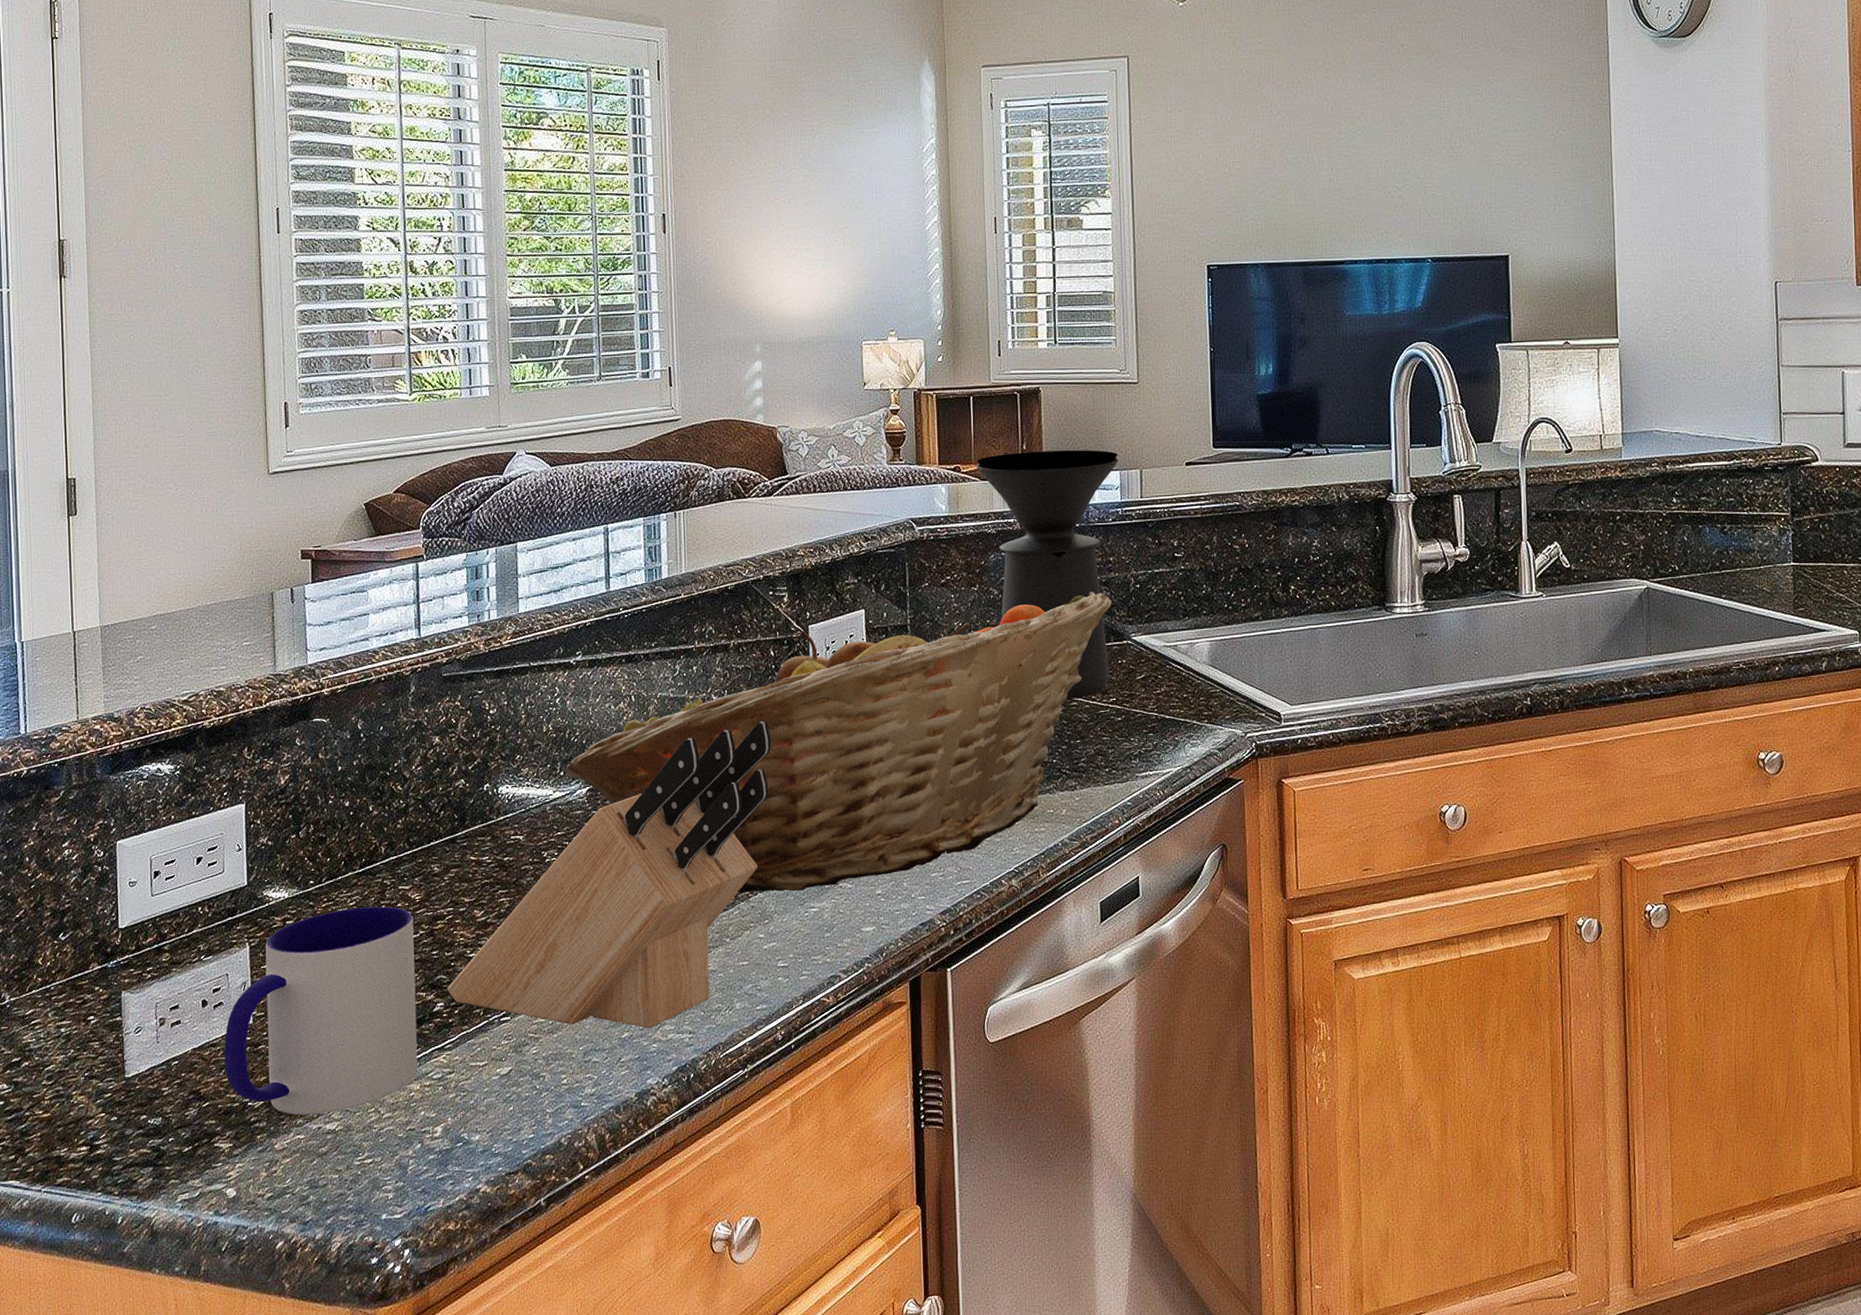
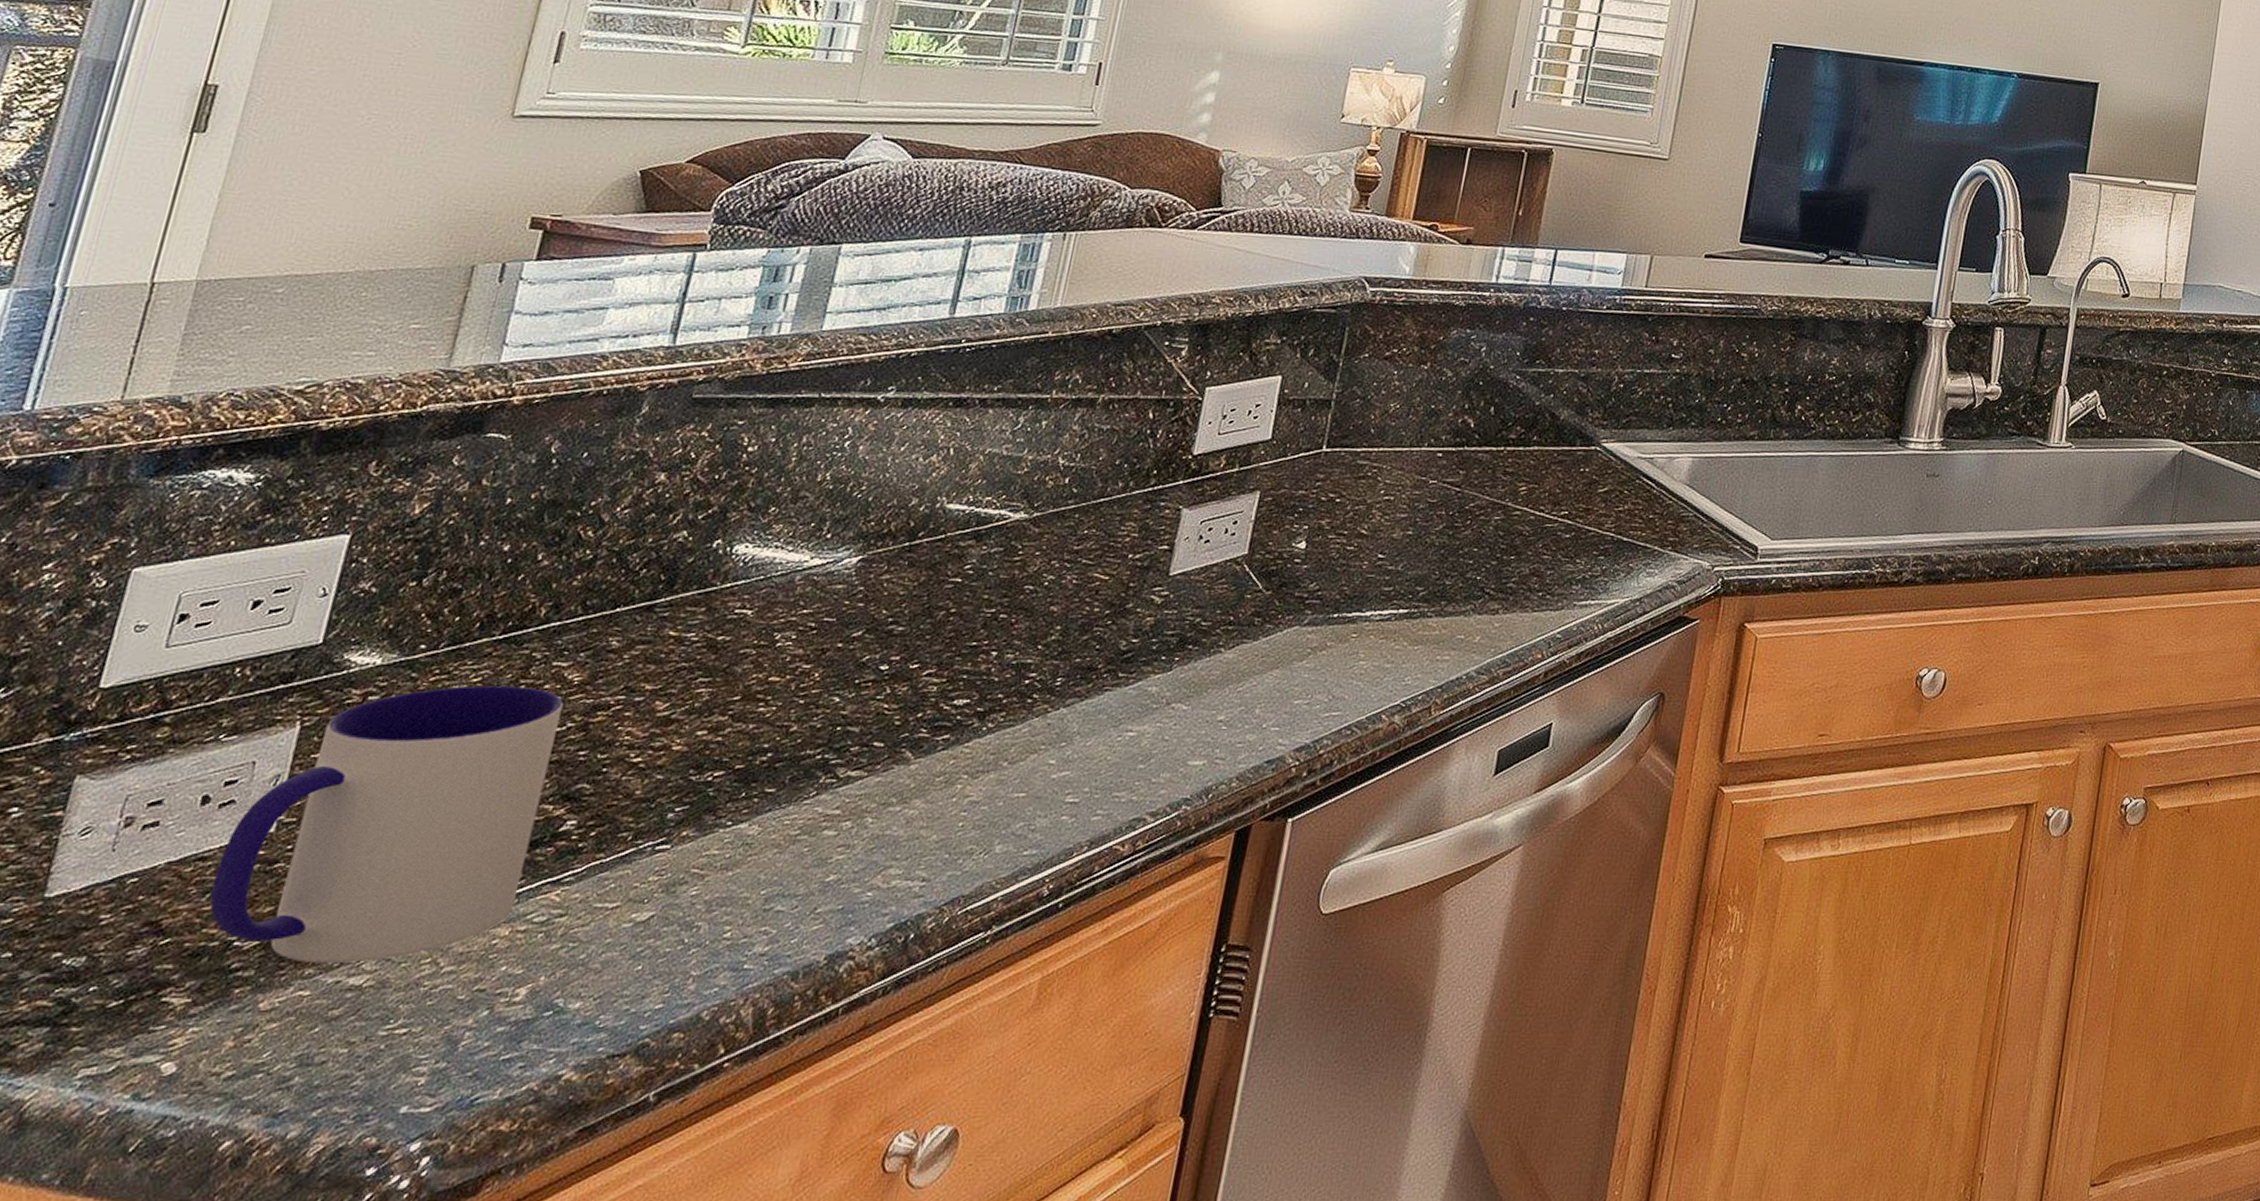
knife block: present [447,721,771,1029] -> none [586,495,1126,872]
fruit basket: present [564,592,1112,893] -> none [833,386,1587,710]
coffee maker: present [976,450,1119,700] -> none [1449,217,1630,508]

